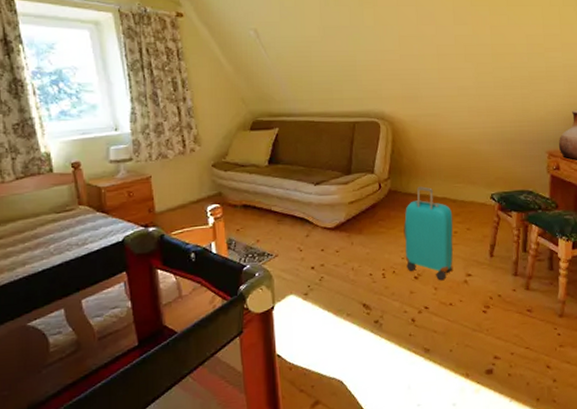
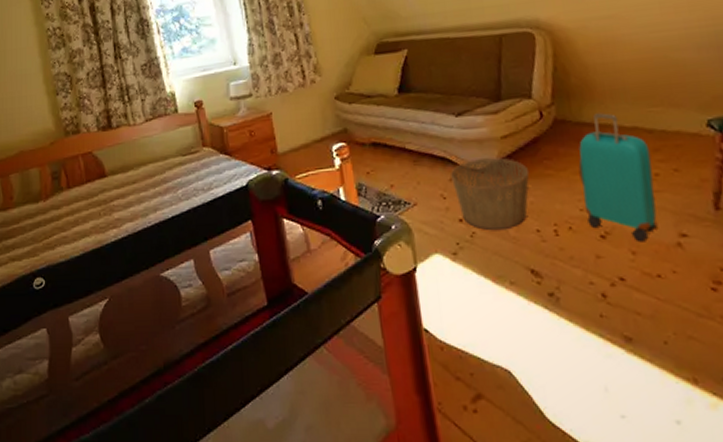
basket: none [307,218,368,276] -> present [451,157,530,231]

